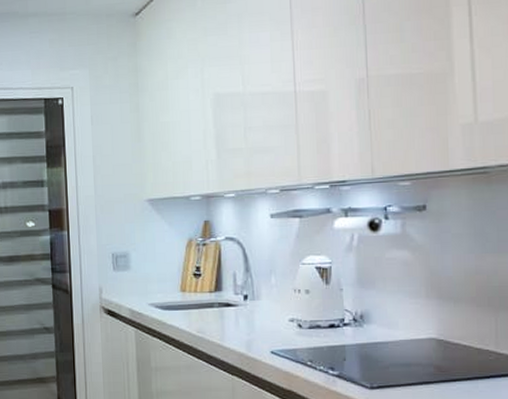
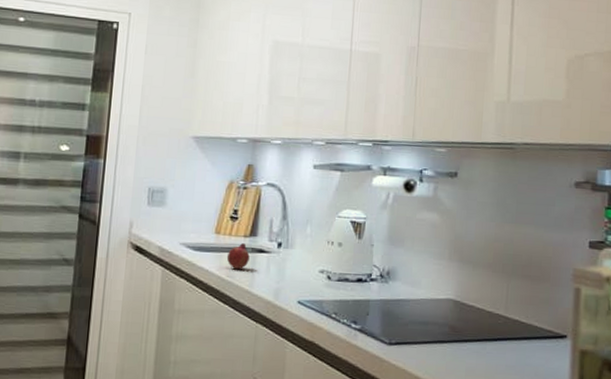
fruit: none [195,299,217,325] -> present [226,243,250,270]

